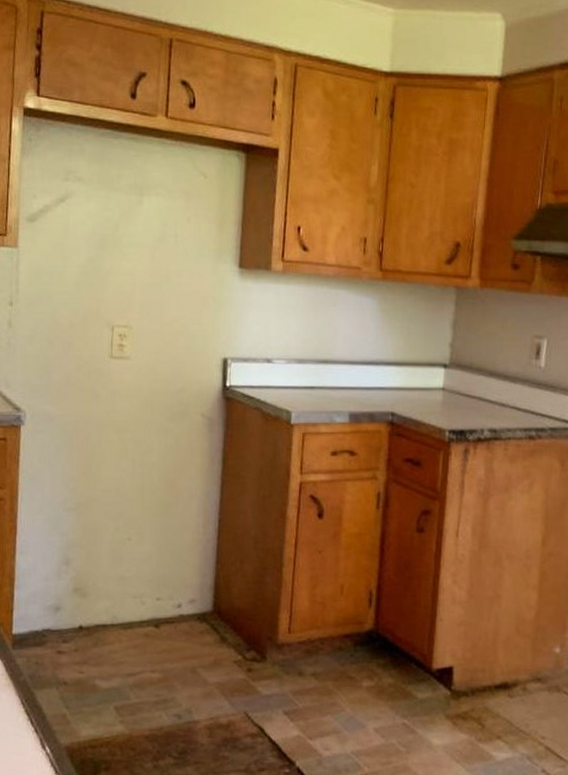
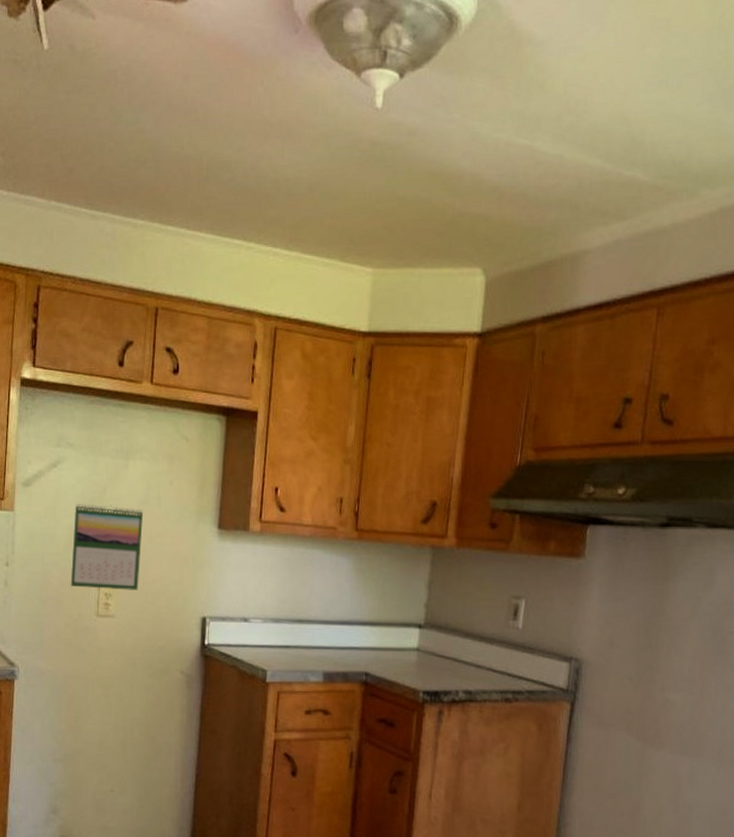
calendar: none [81,241,159,331] -> present [70,504,143,590]

